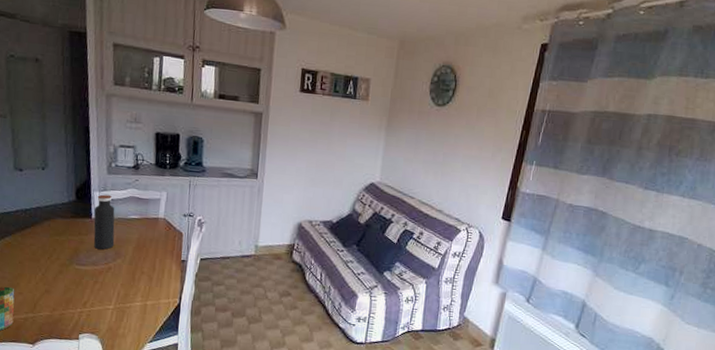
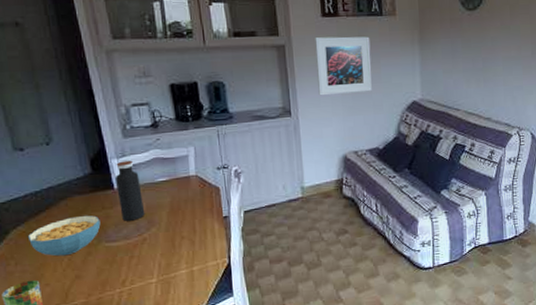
cereal bowl: none [12,237,75,271] -> present [28,215,101,257]
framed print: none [285,110,341,168] -> present [315,36,372,96]

